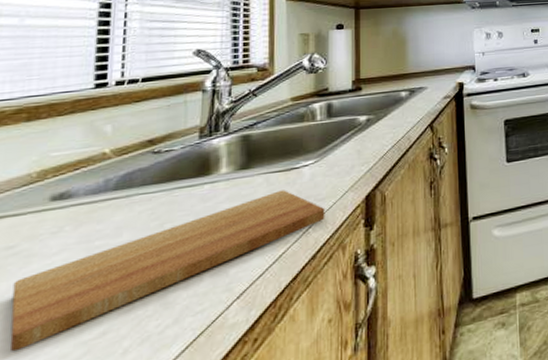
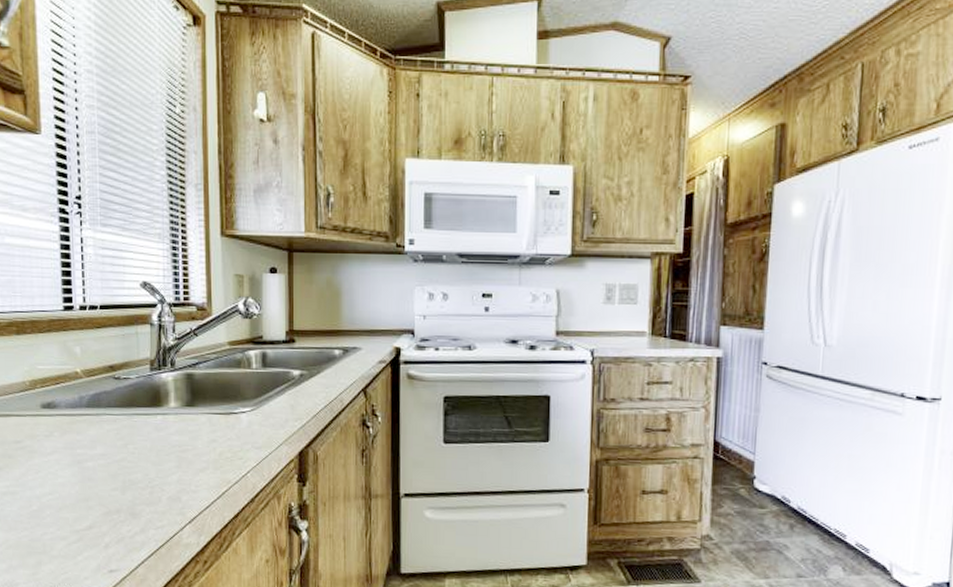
cutting board: present [9,190,325,352] -> none [23,432,262,526]

